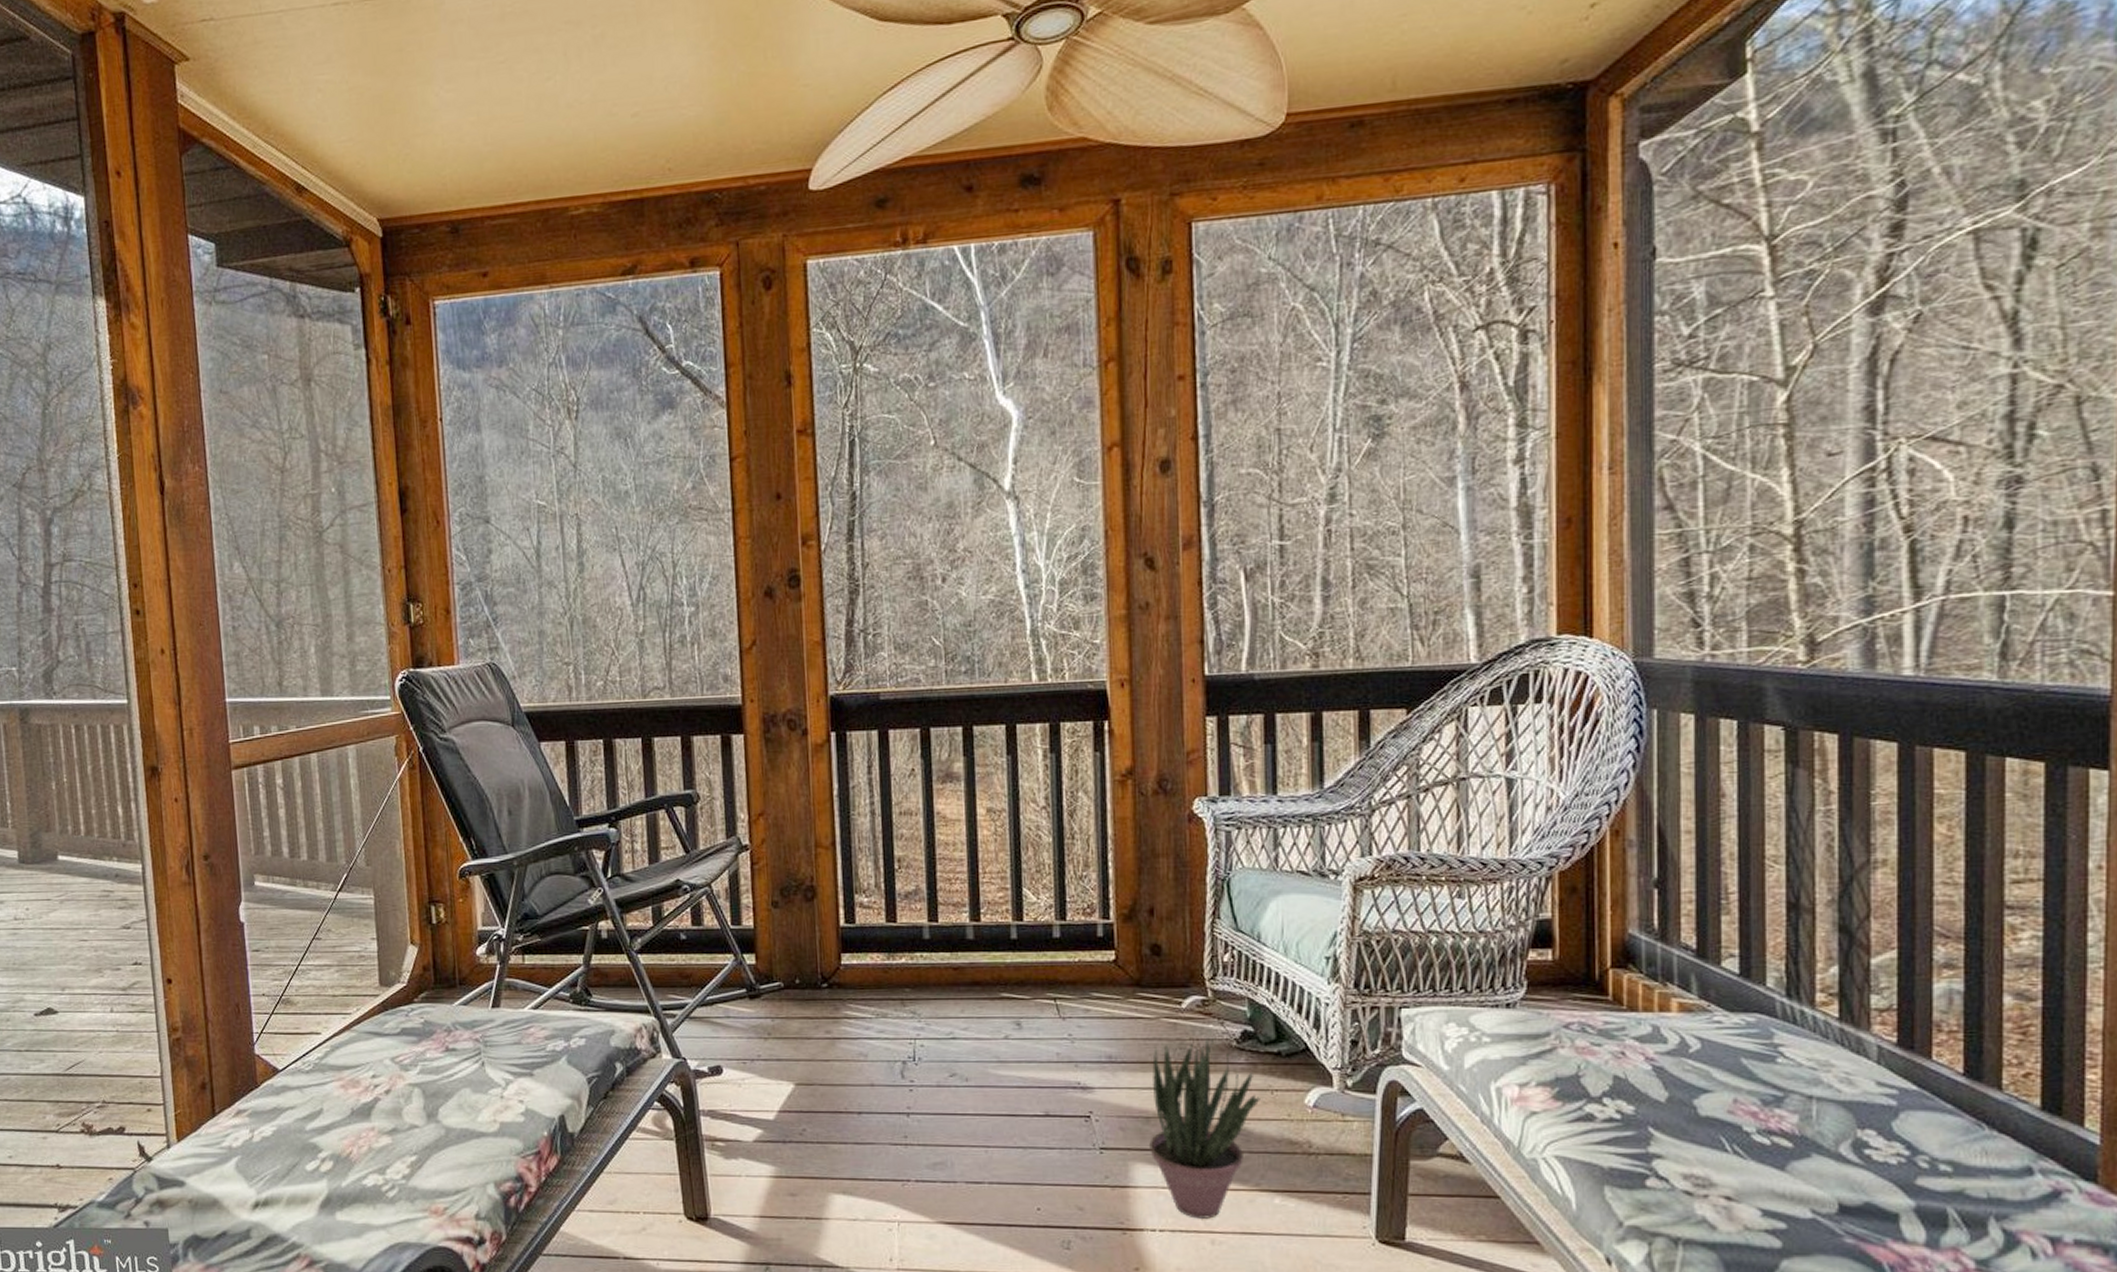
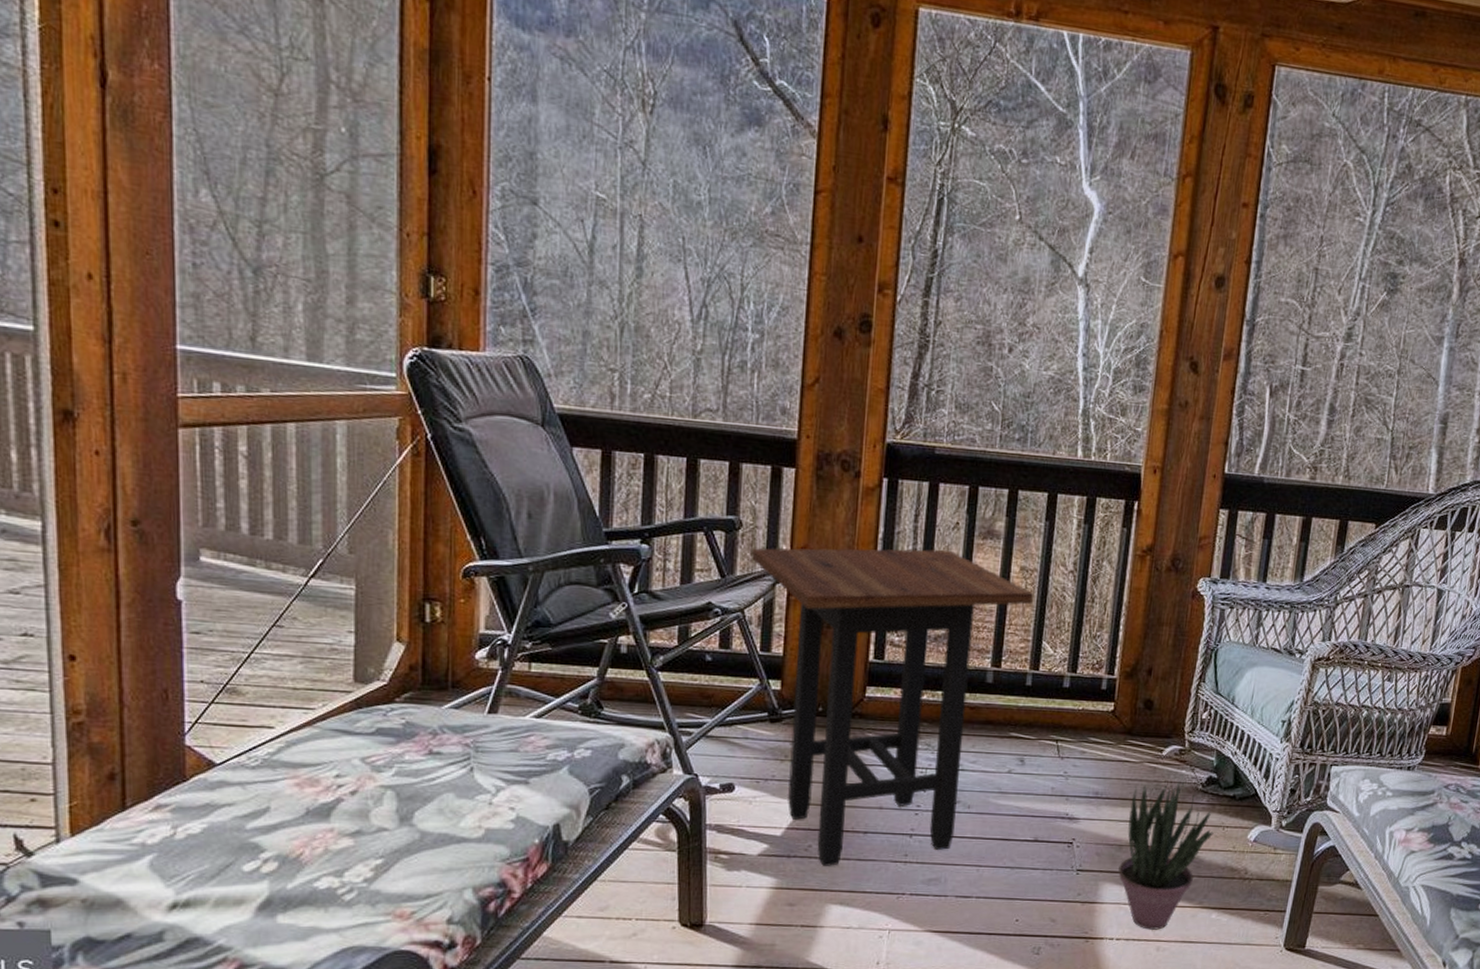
side table: none [711,799,1005,1151] -> present [750,548,1033,866]

